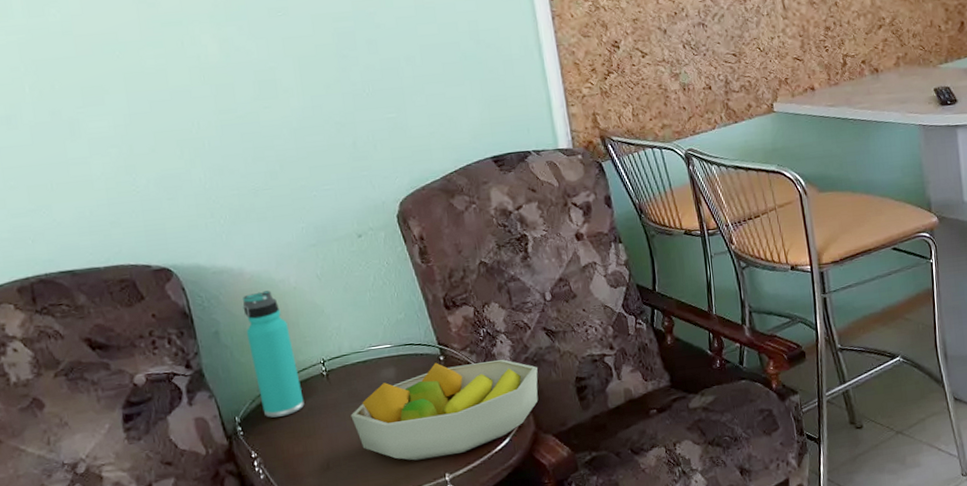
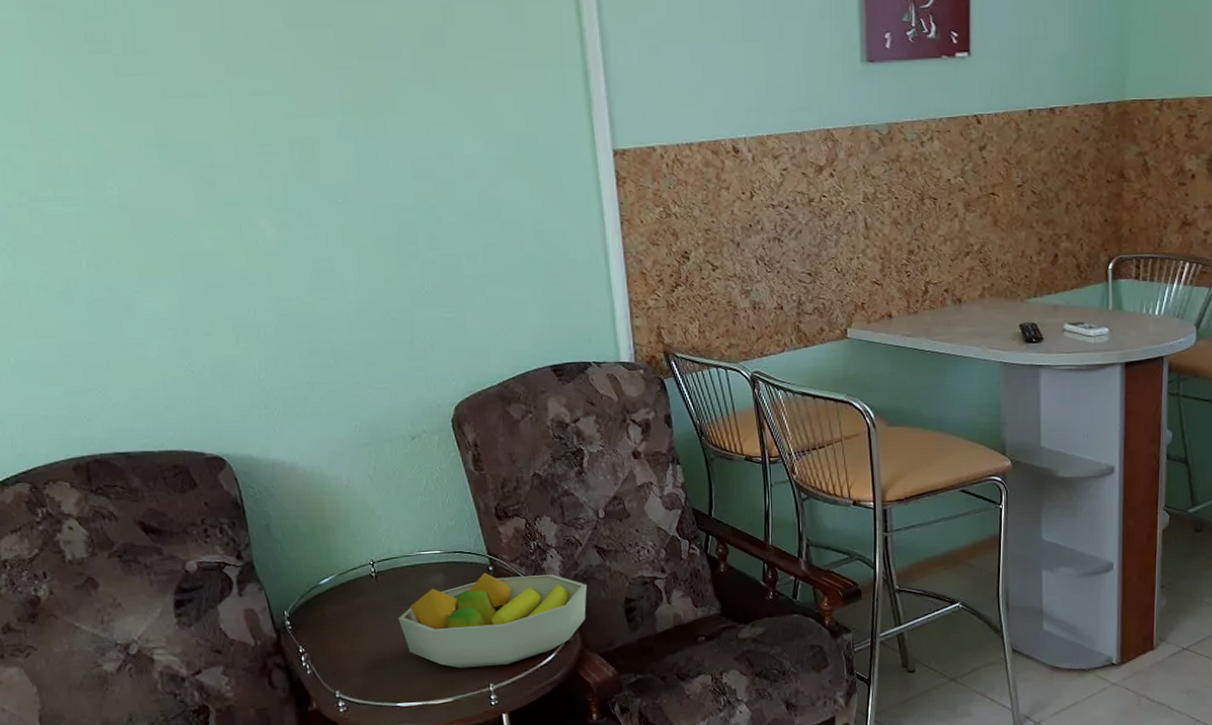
thermos bottle: present [242,290,305,418] -> none [294,487,353,615]

